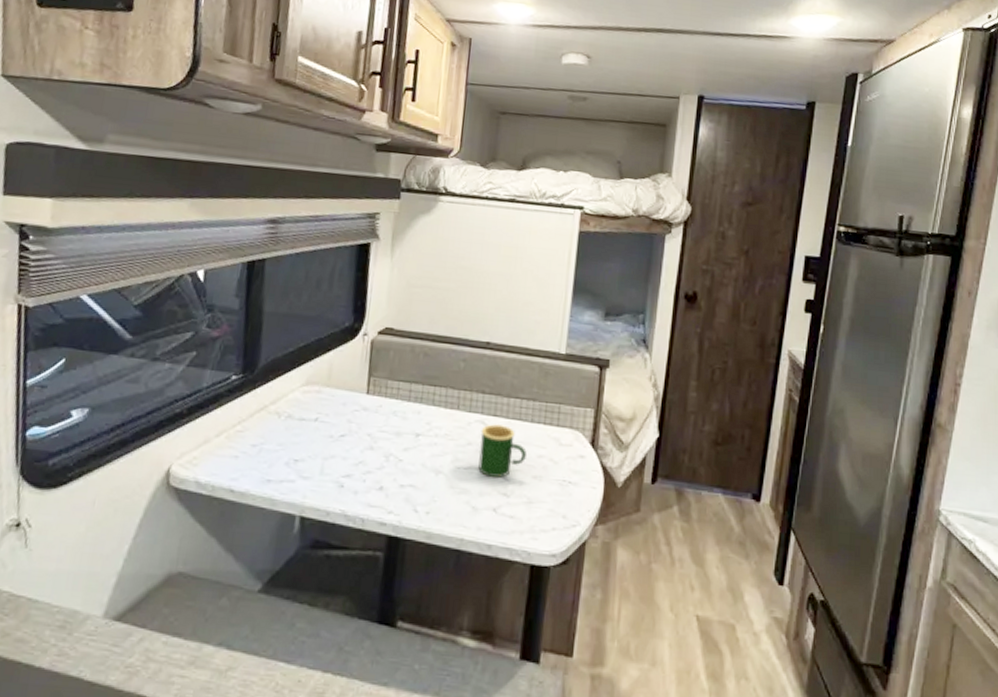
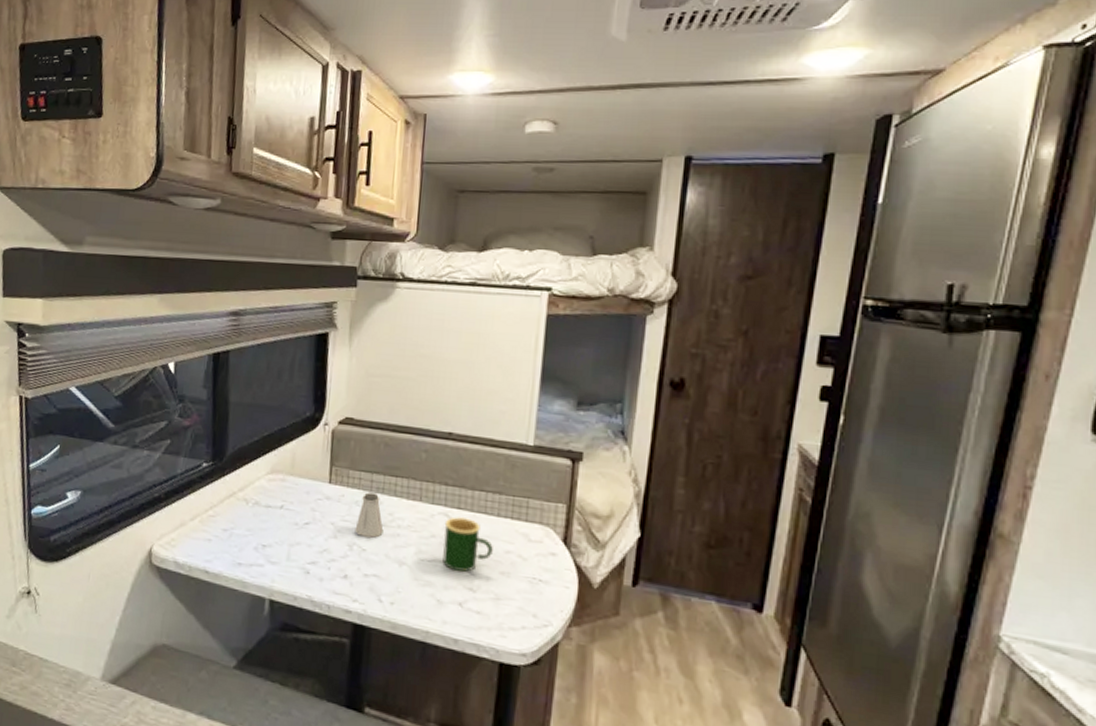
saltshaker: none [392,402,421,448] -> present [355,492,384,538]

